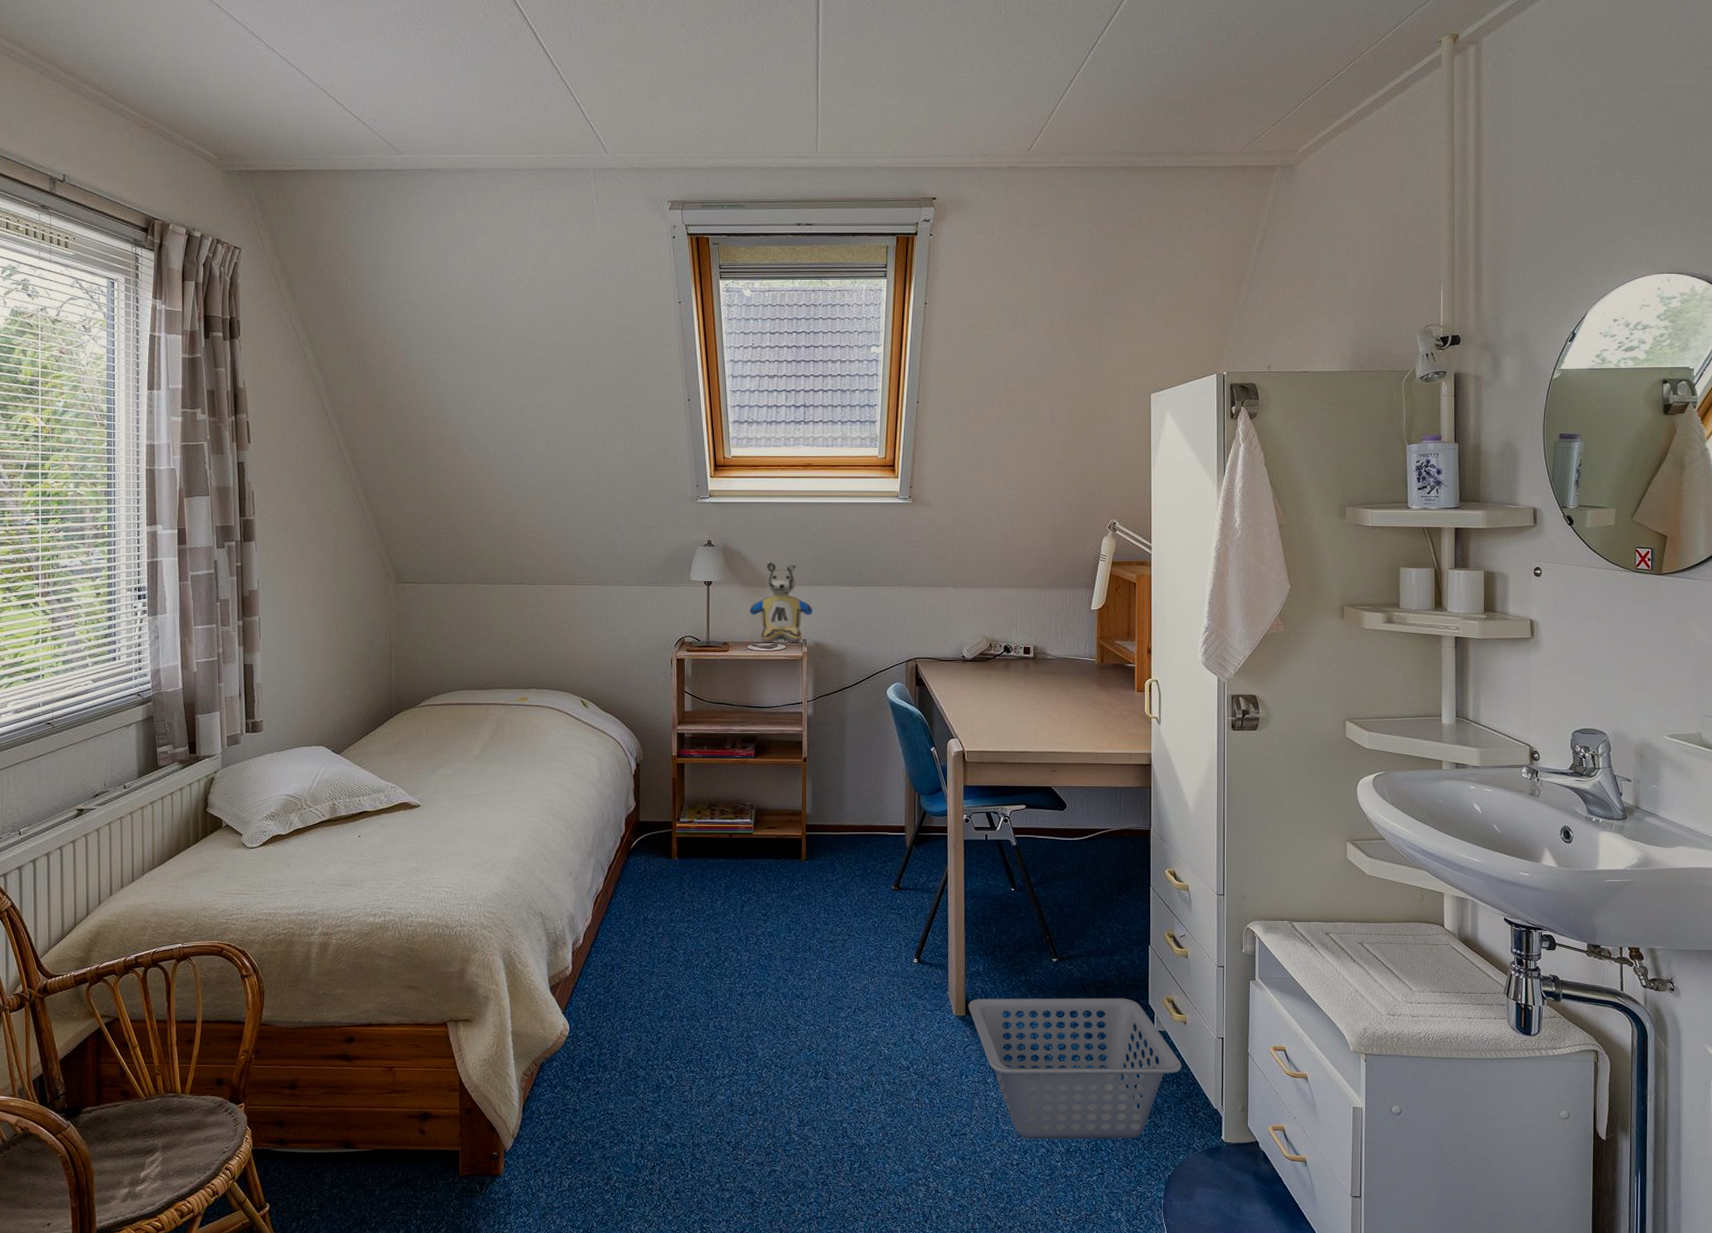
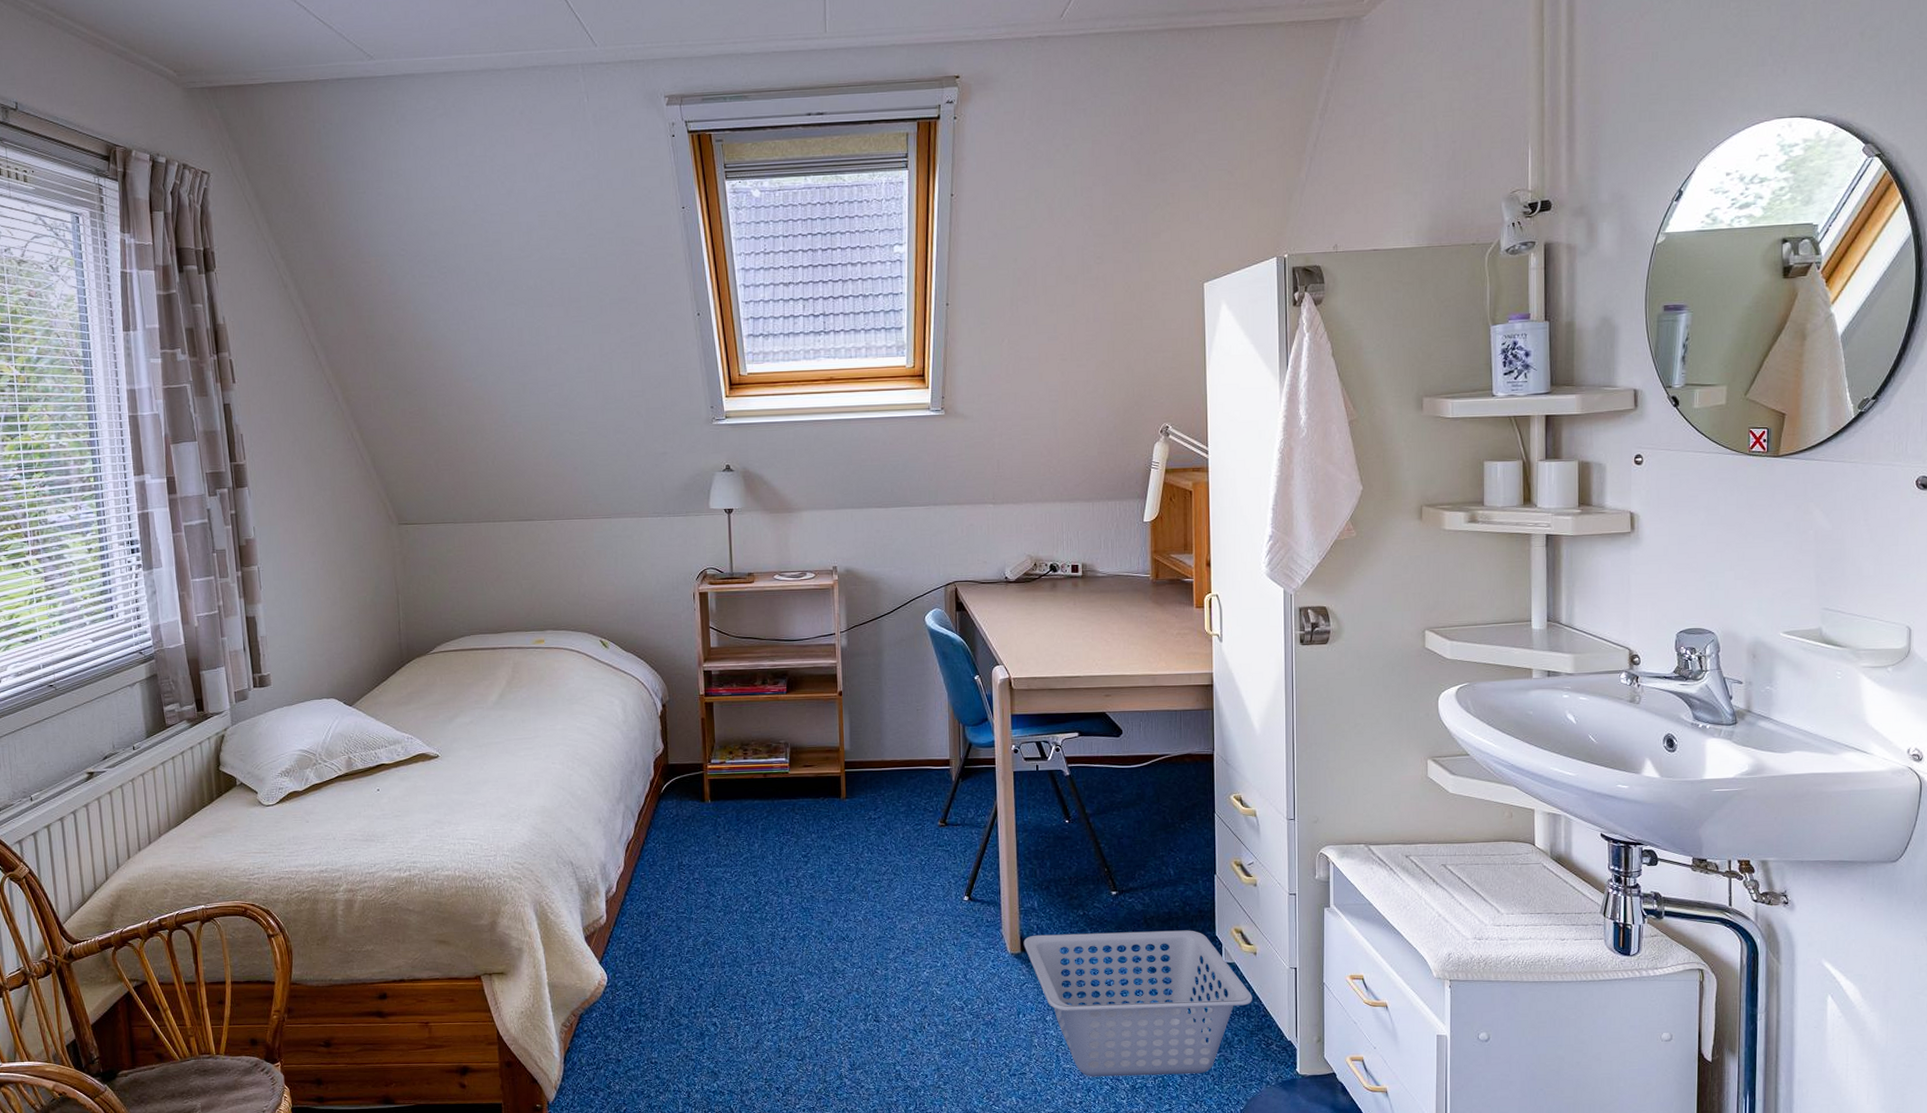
stuffed animal: present [749,562,814,643] -> none [774,485,843,572]

